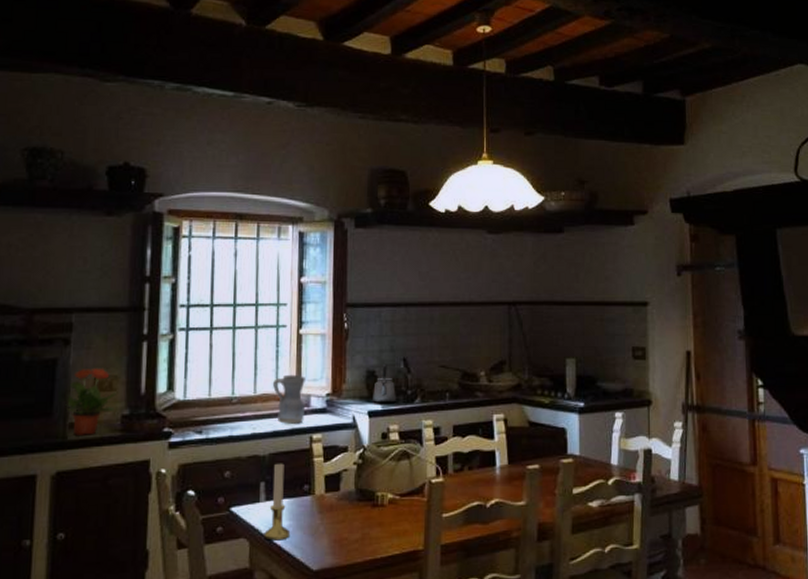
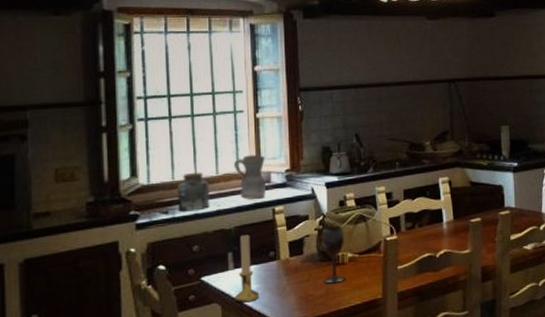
potted plant: present [65,367,118,435] -> none [27,160,81,225]
jar: none [212,390,246,433] -> present [177,172,210,212]
wine glass: none [360,460,386,528] -> present [321,225,345,284]

